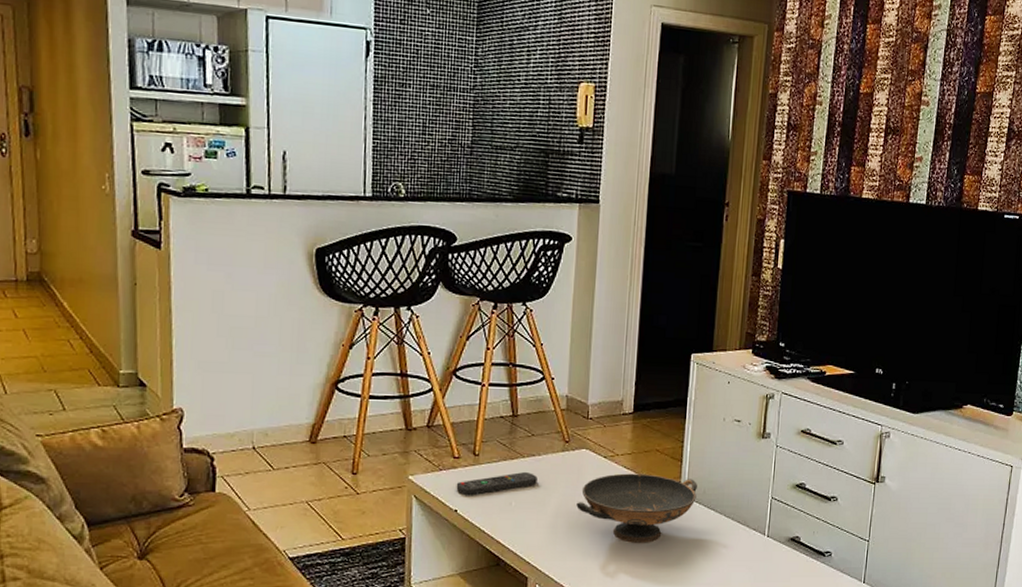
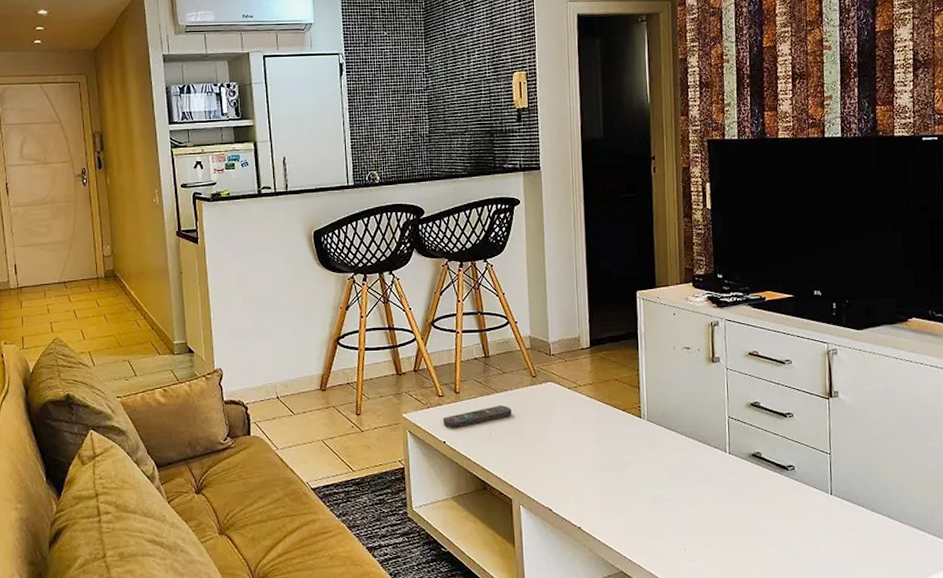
decorative bowl: present [576,473,697,543] -> none [548,401,657,465]

